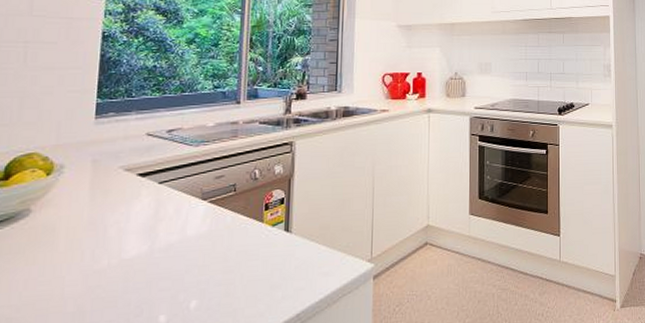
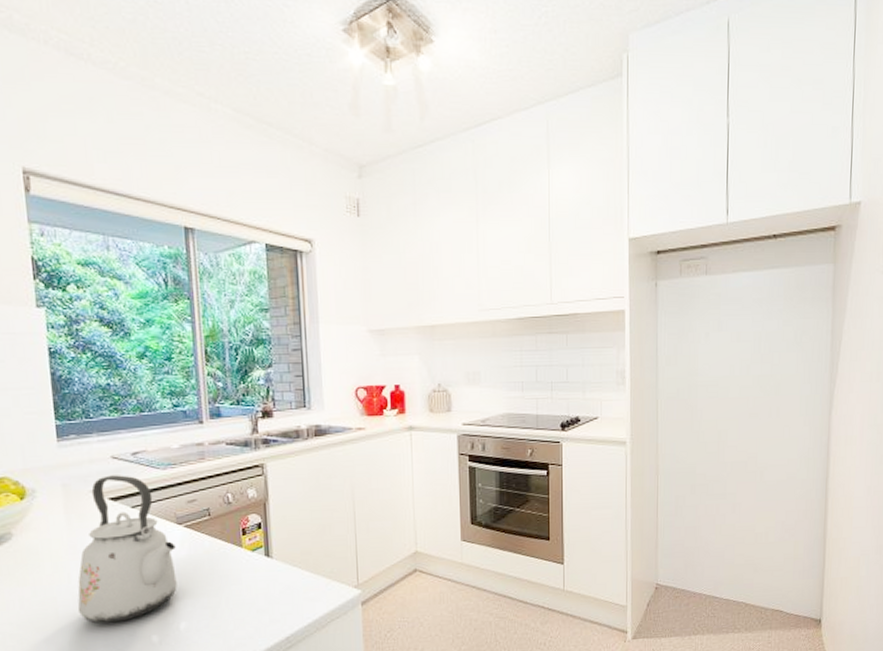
kettle: none [85,151,197,304] -> present [77,475,177,623]

